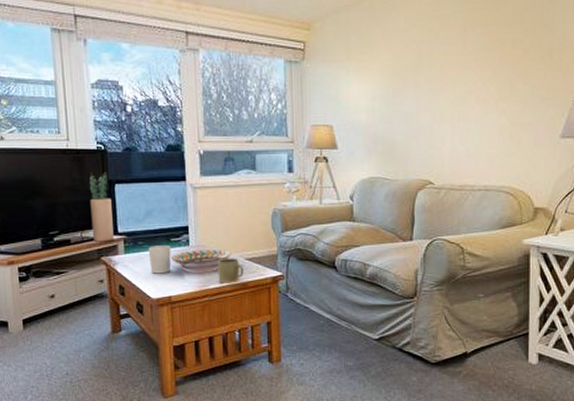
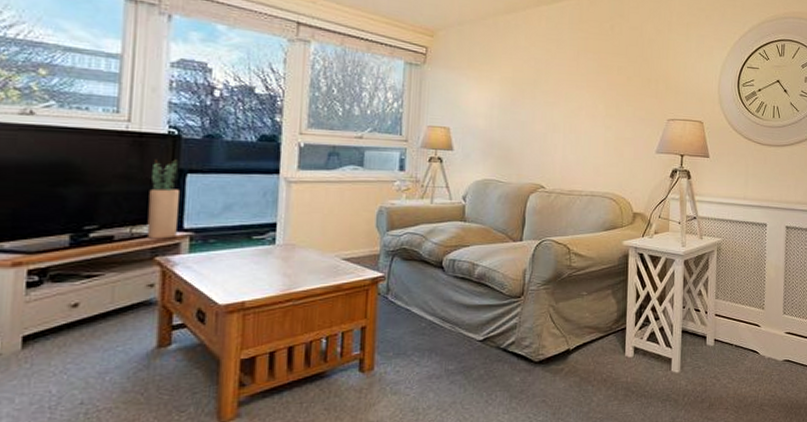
candle holder: present [148,246,172,274] -> none [221,244,251,276]
decorative bowl: present [171,250,232,273] -> none [250,249,327,274]
mug: present [217,258,244,283] -> none [307,258,339,286]

